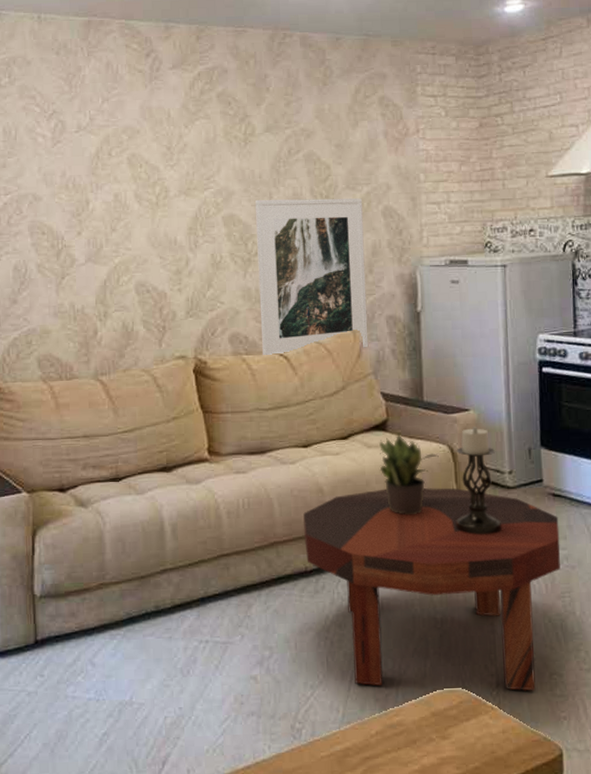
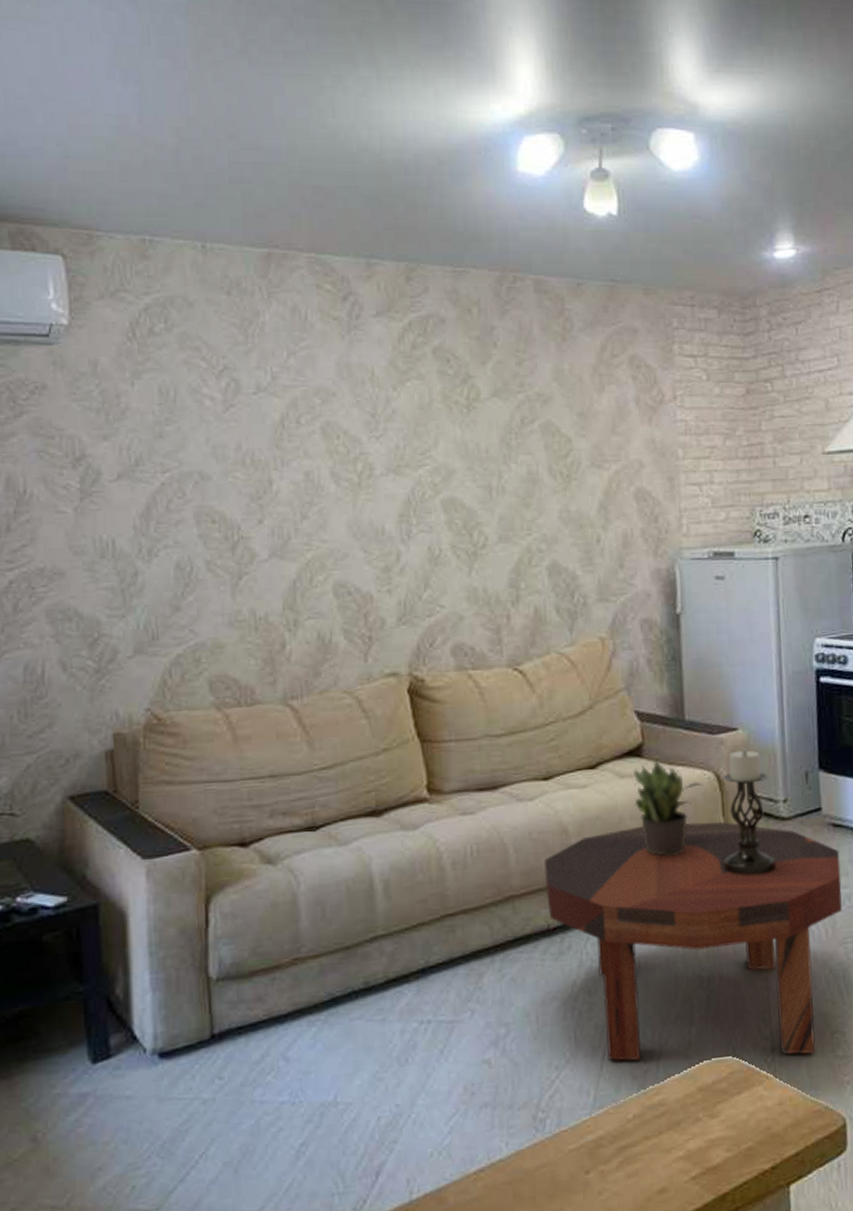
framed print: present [254,198,369,355] -> none [480,478,620,670]

